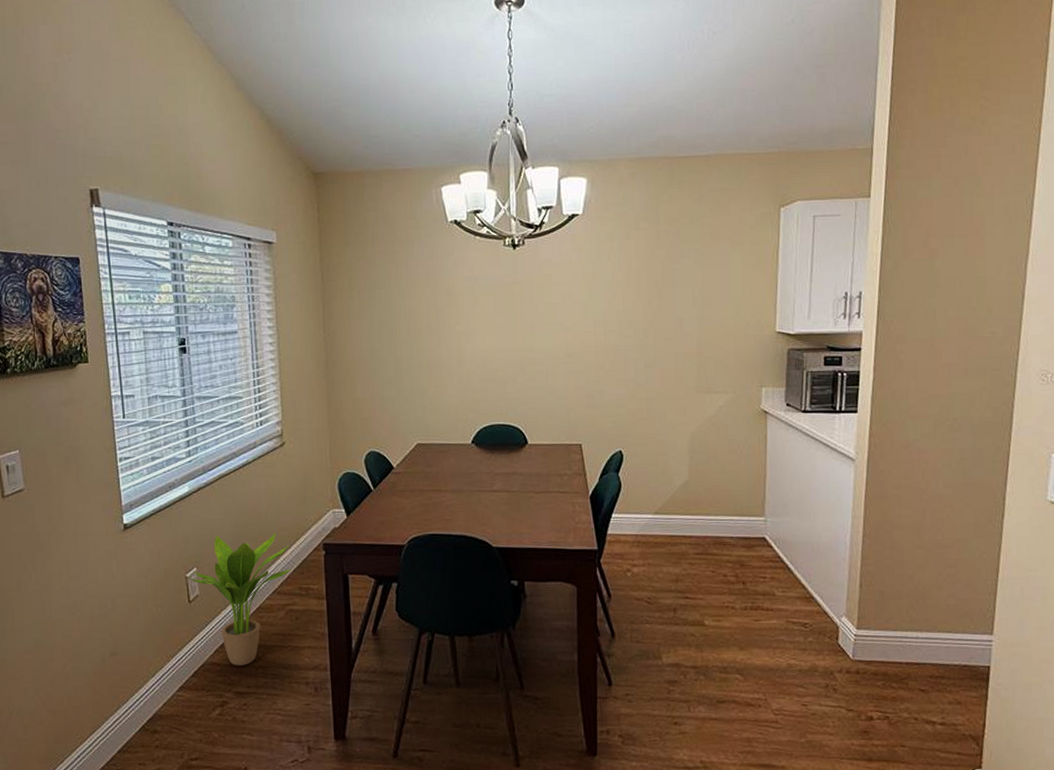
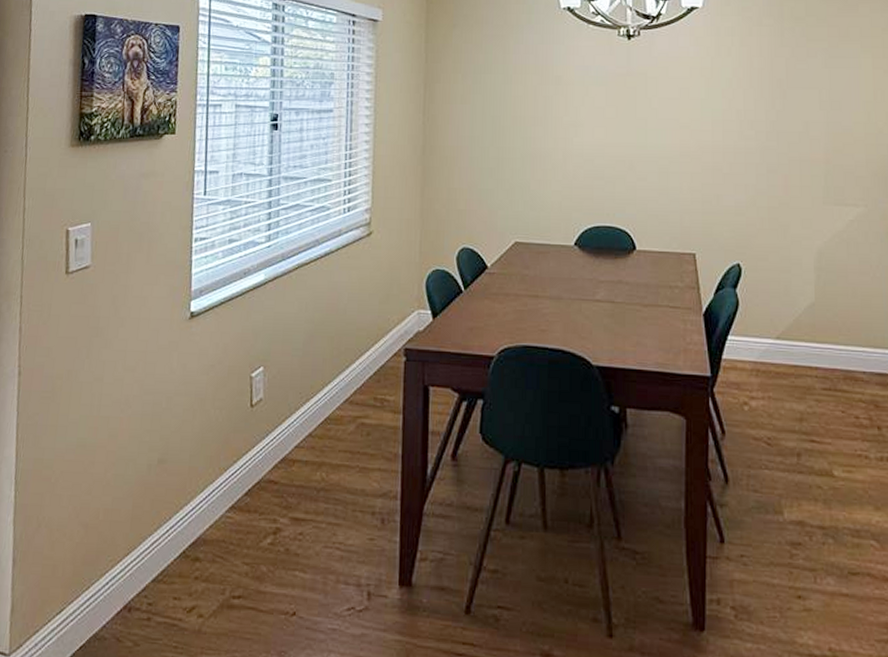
potted plant: present [188,533,292,666] -> none [253,331,368,487]

